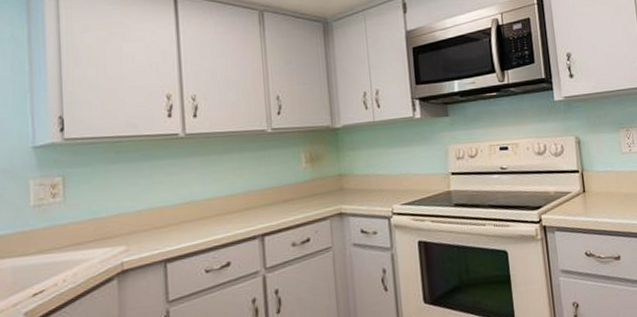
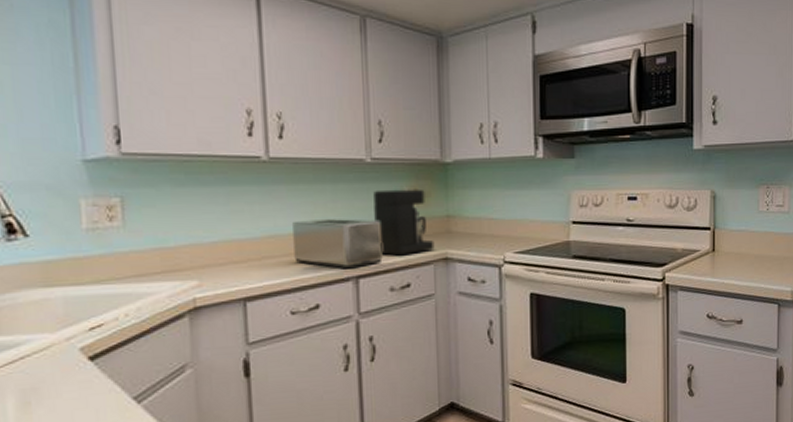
toaster: none [206,182,285,229] -> present [292,218,383,269]
coffee maker: none [274,152,330,214] -> present [373,189,435,256]

